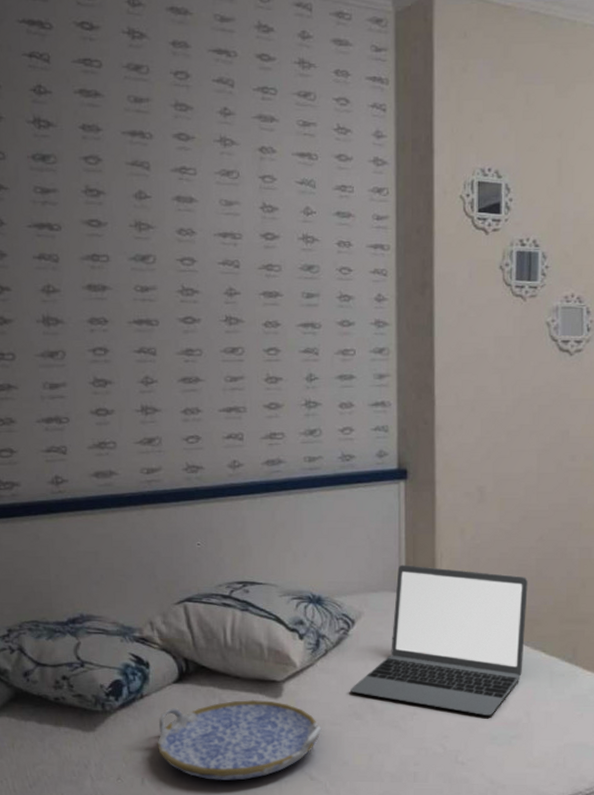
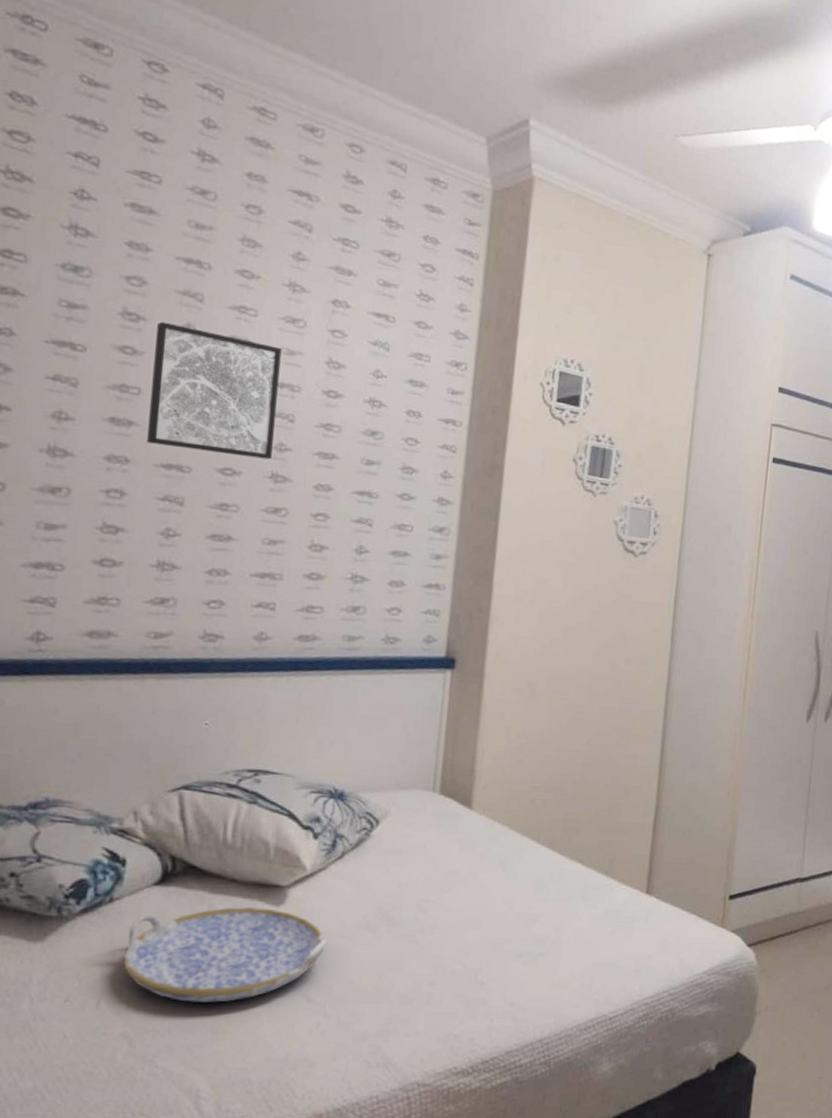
wall art: none [115,192,224,305] -> present [147,321,282,460]
laptop: present [350,565,528,717] -> none [366,761,571,932]

